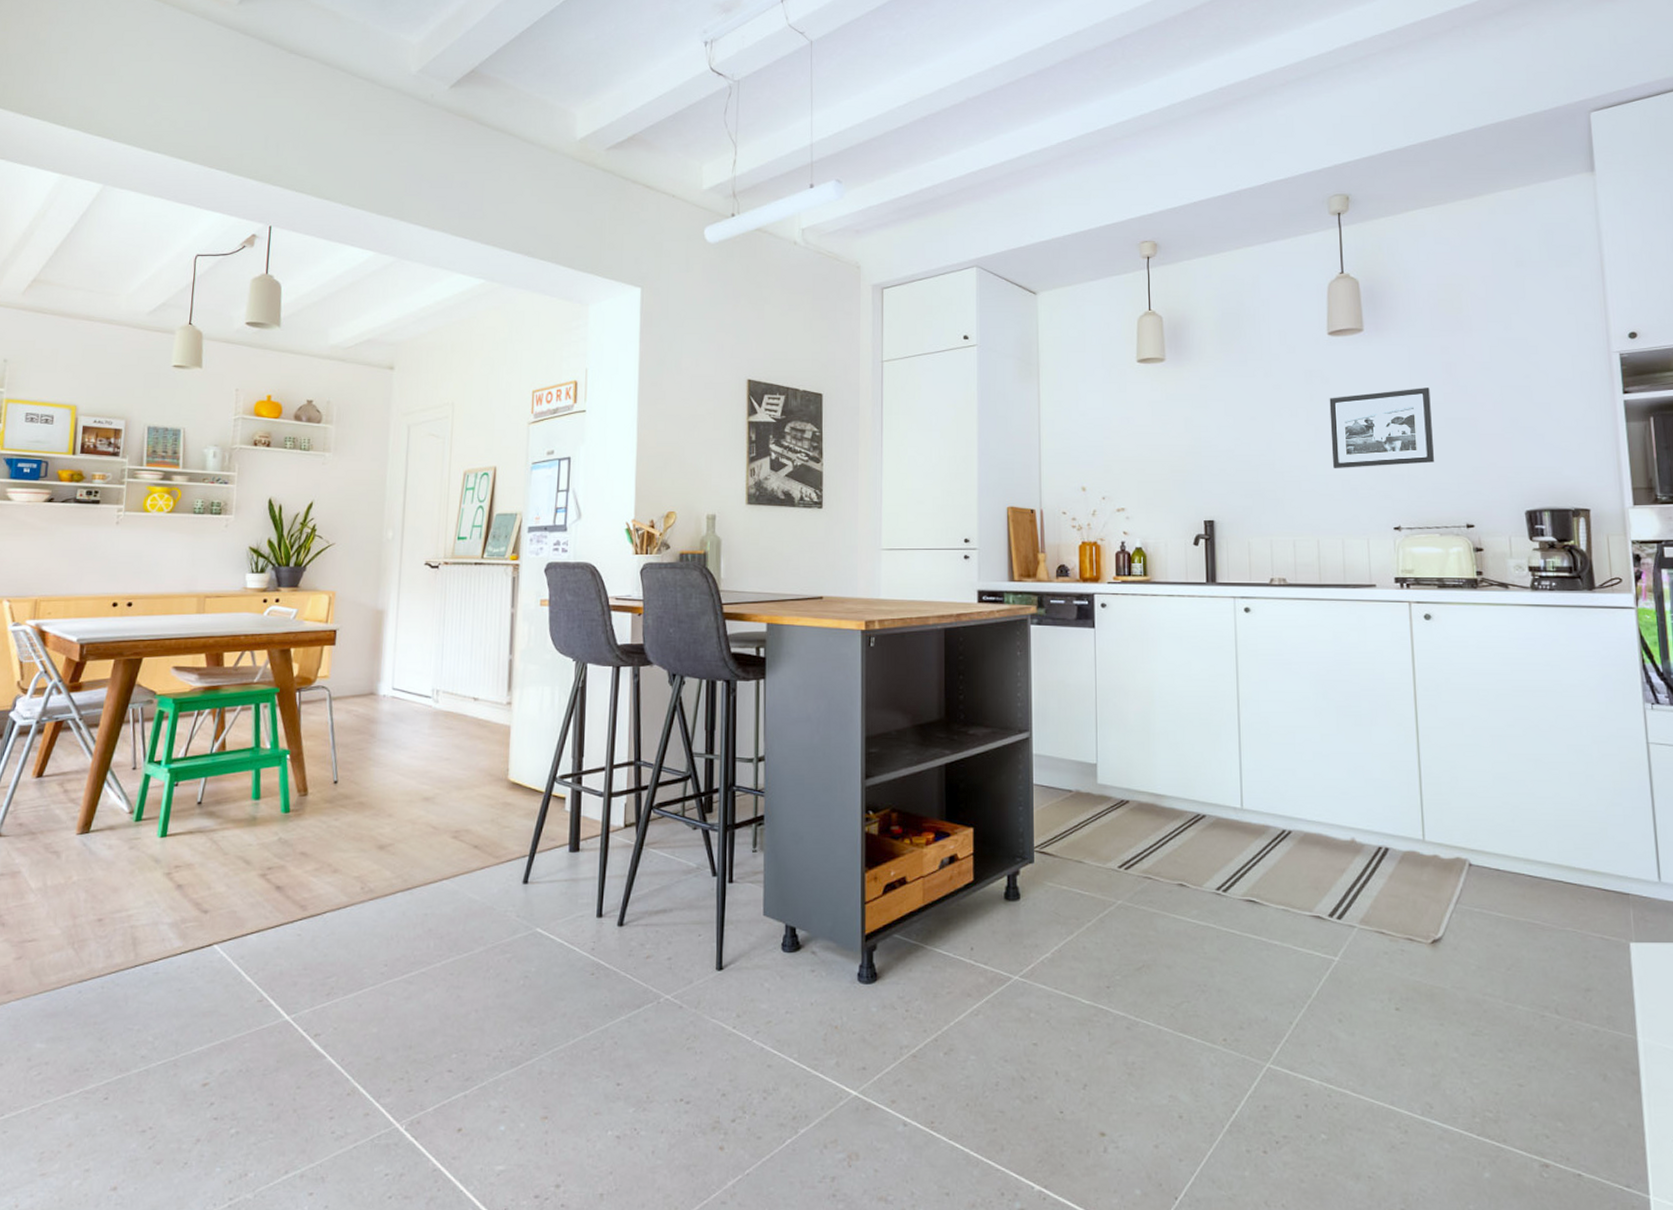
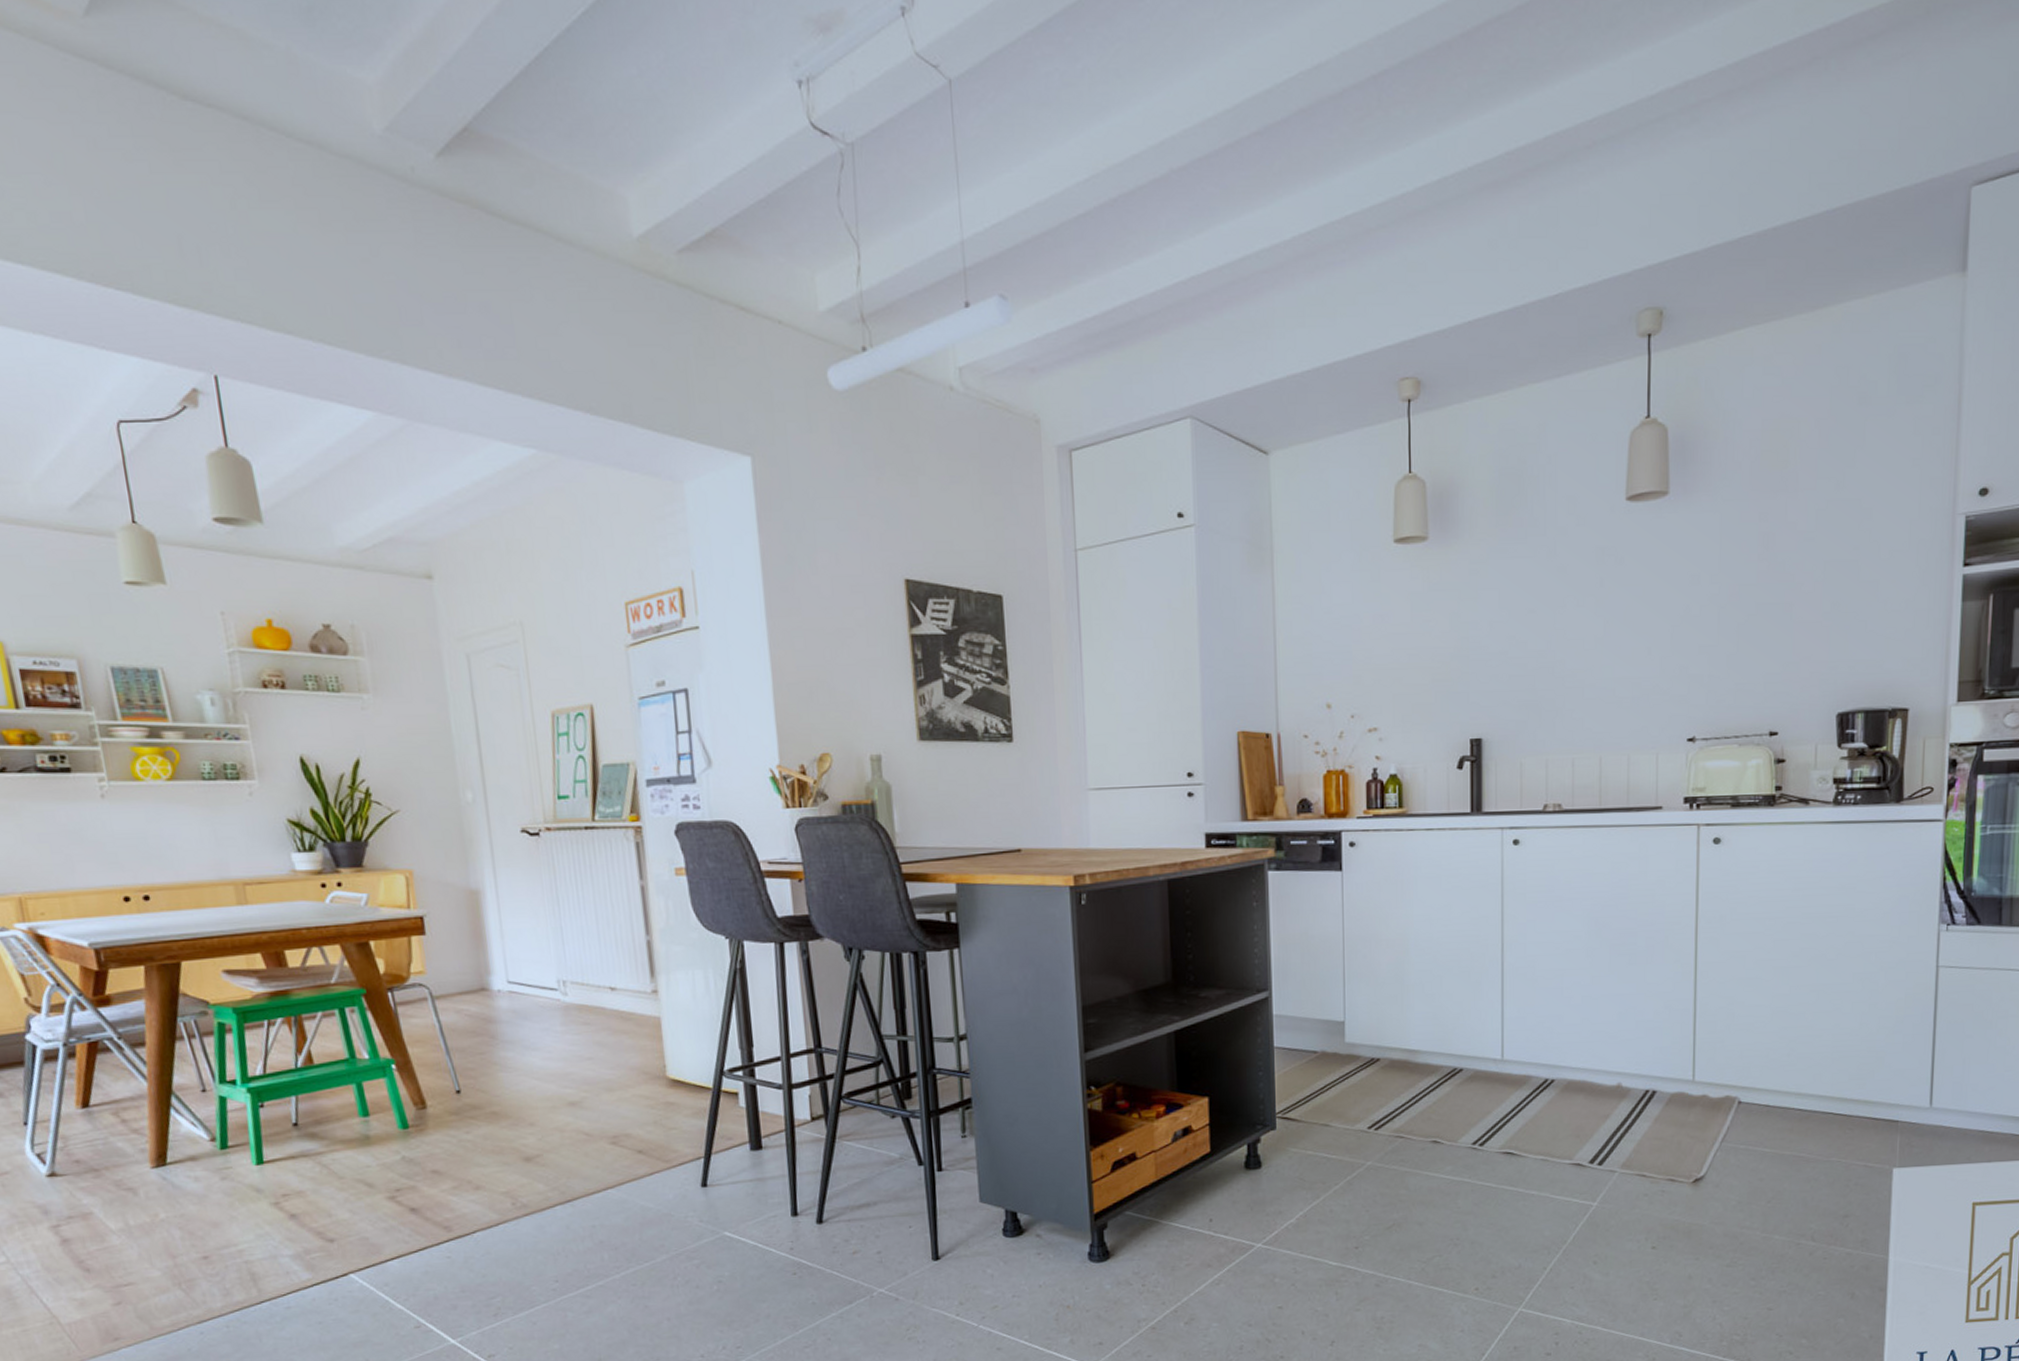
picture frame: present [1329,388,1434,468] -> none [1622,565,1742,670]

